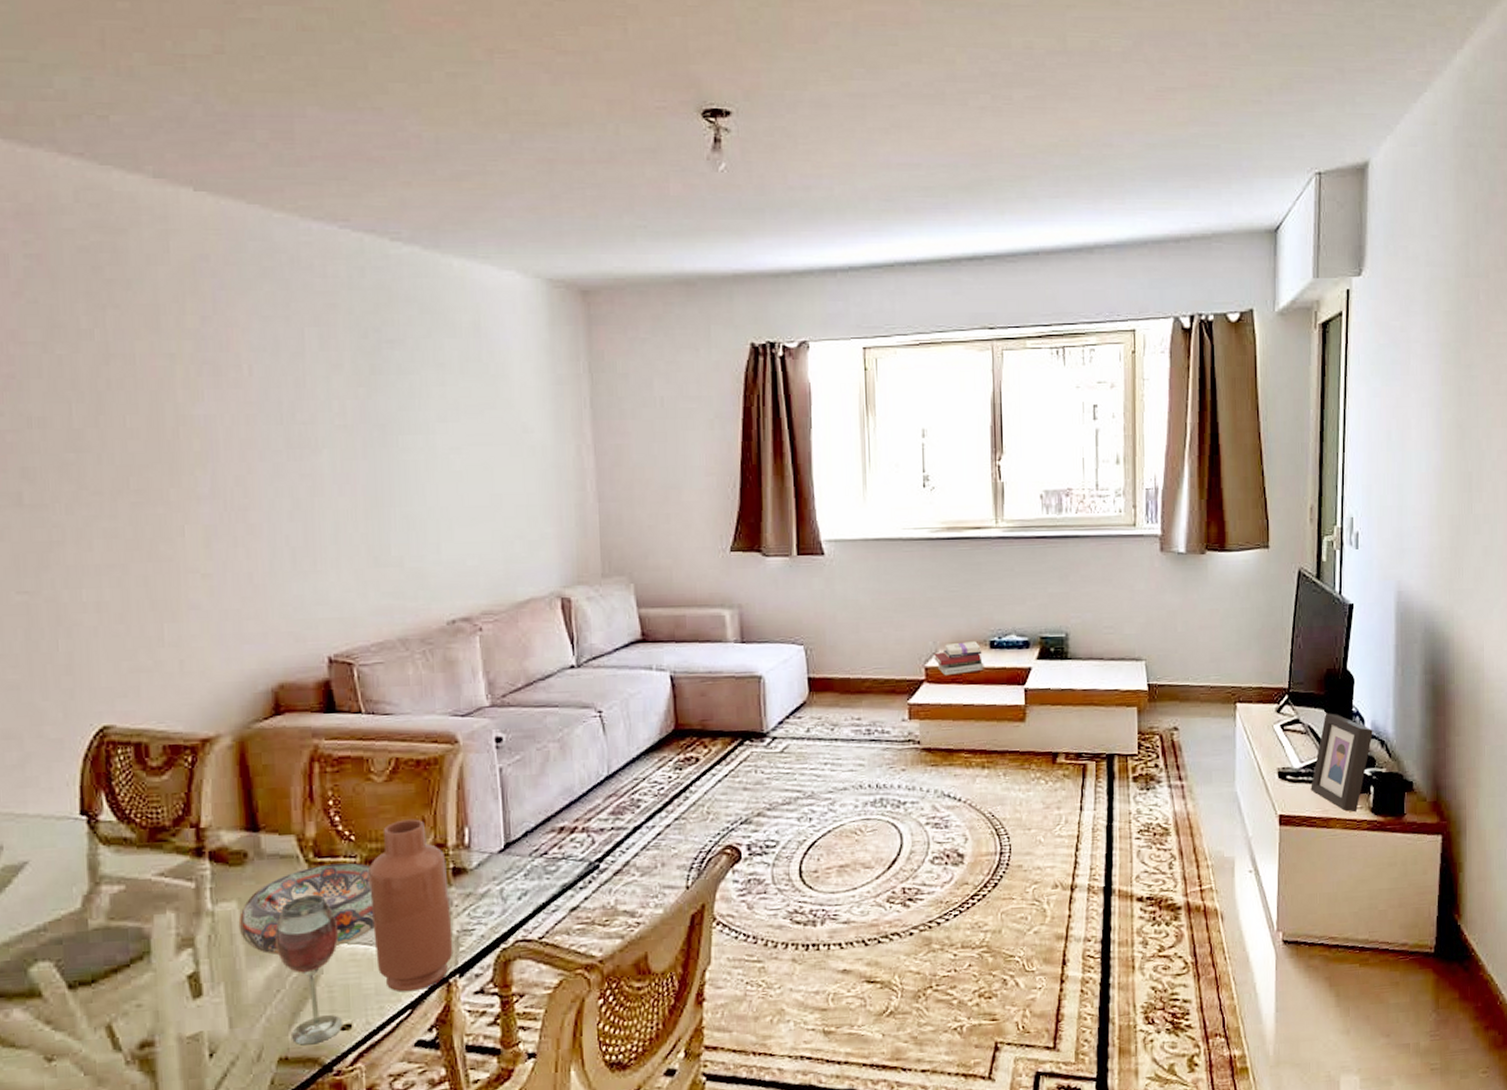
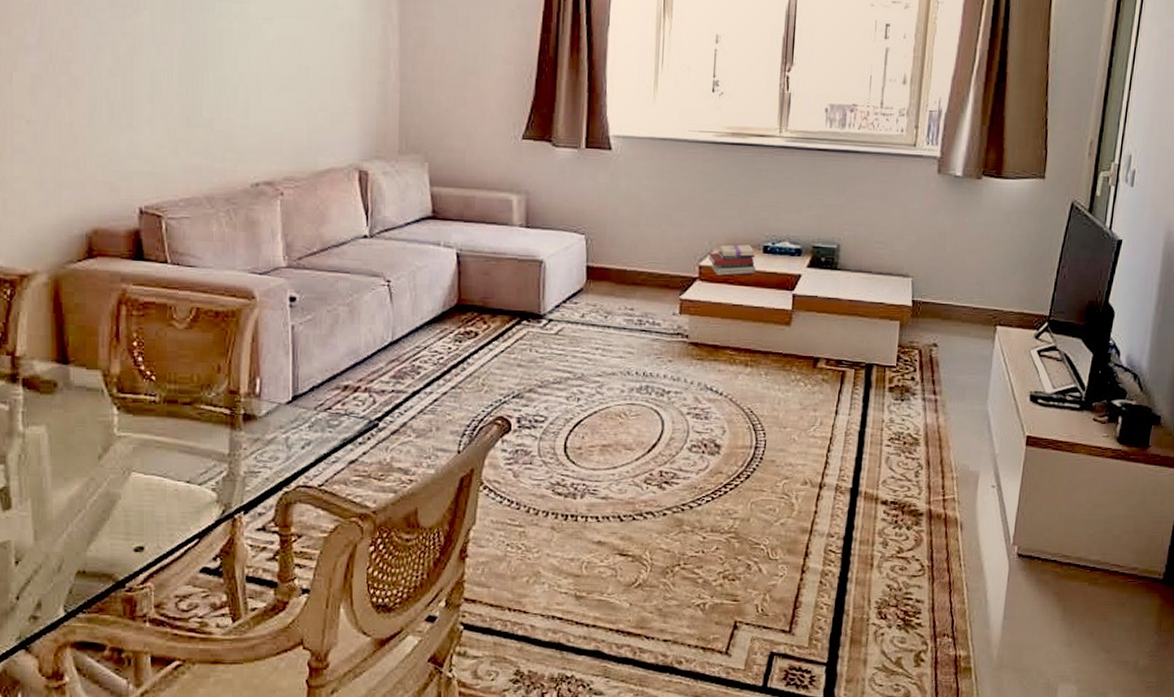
decorative bowl: present [238,862,375,955] -> none [46,399,169,478]
wineglass: present [275,894,344,1045] -> none [79,426,137,562]
vase: present [369,819,453,992] -> none [167,365,240,523]
picture frame: present [1310,713,1373,813] -> none [1060,343,1128,440]

